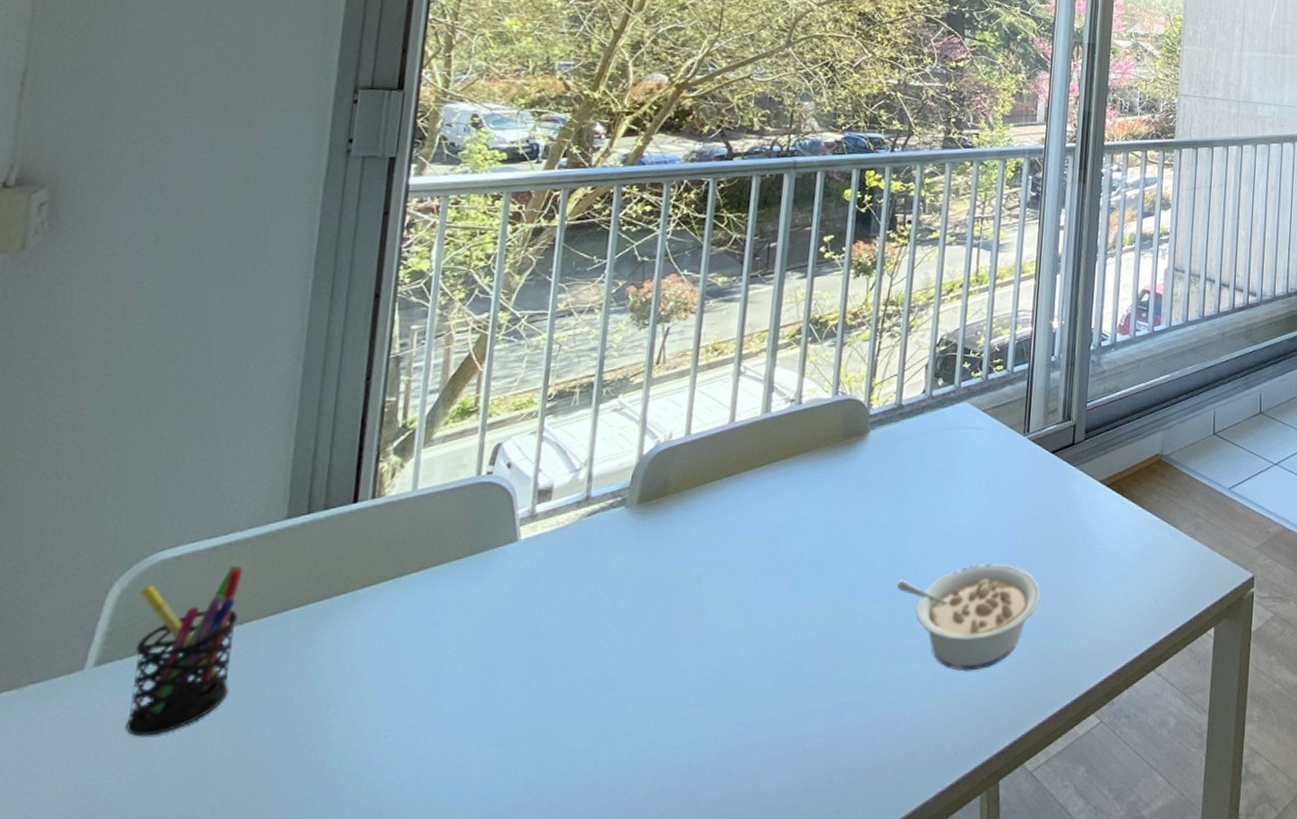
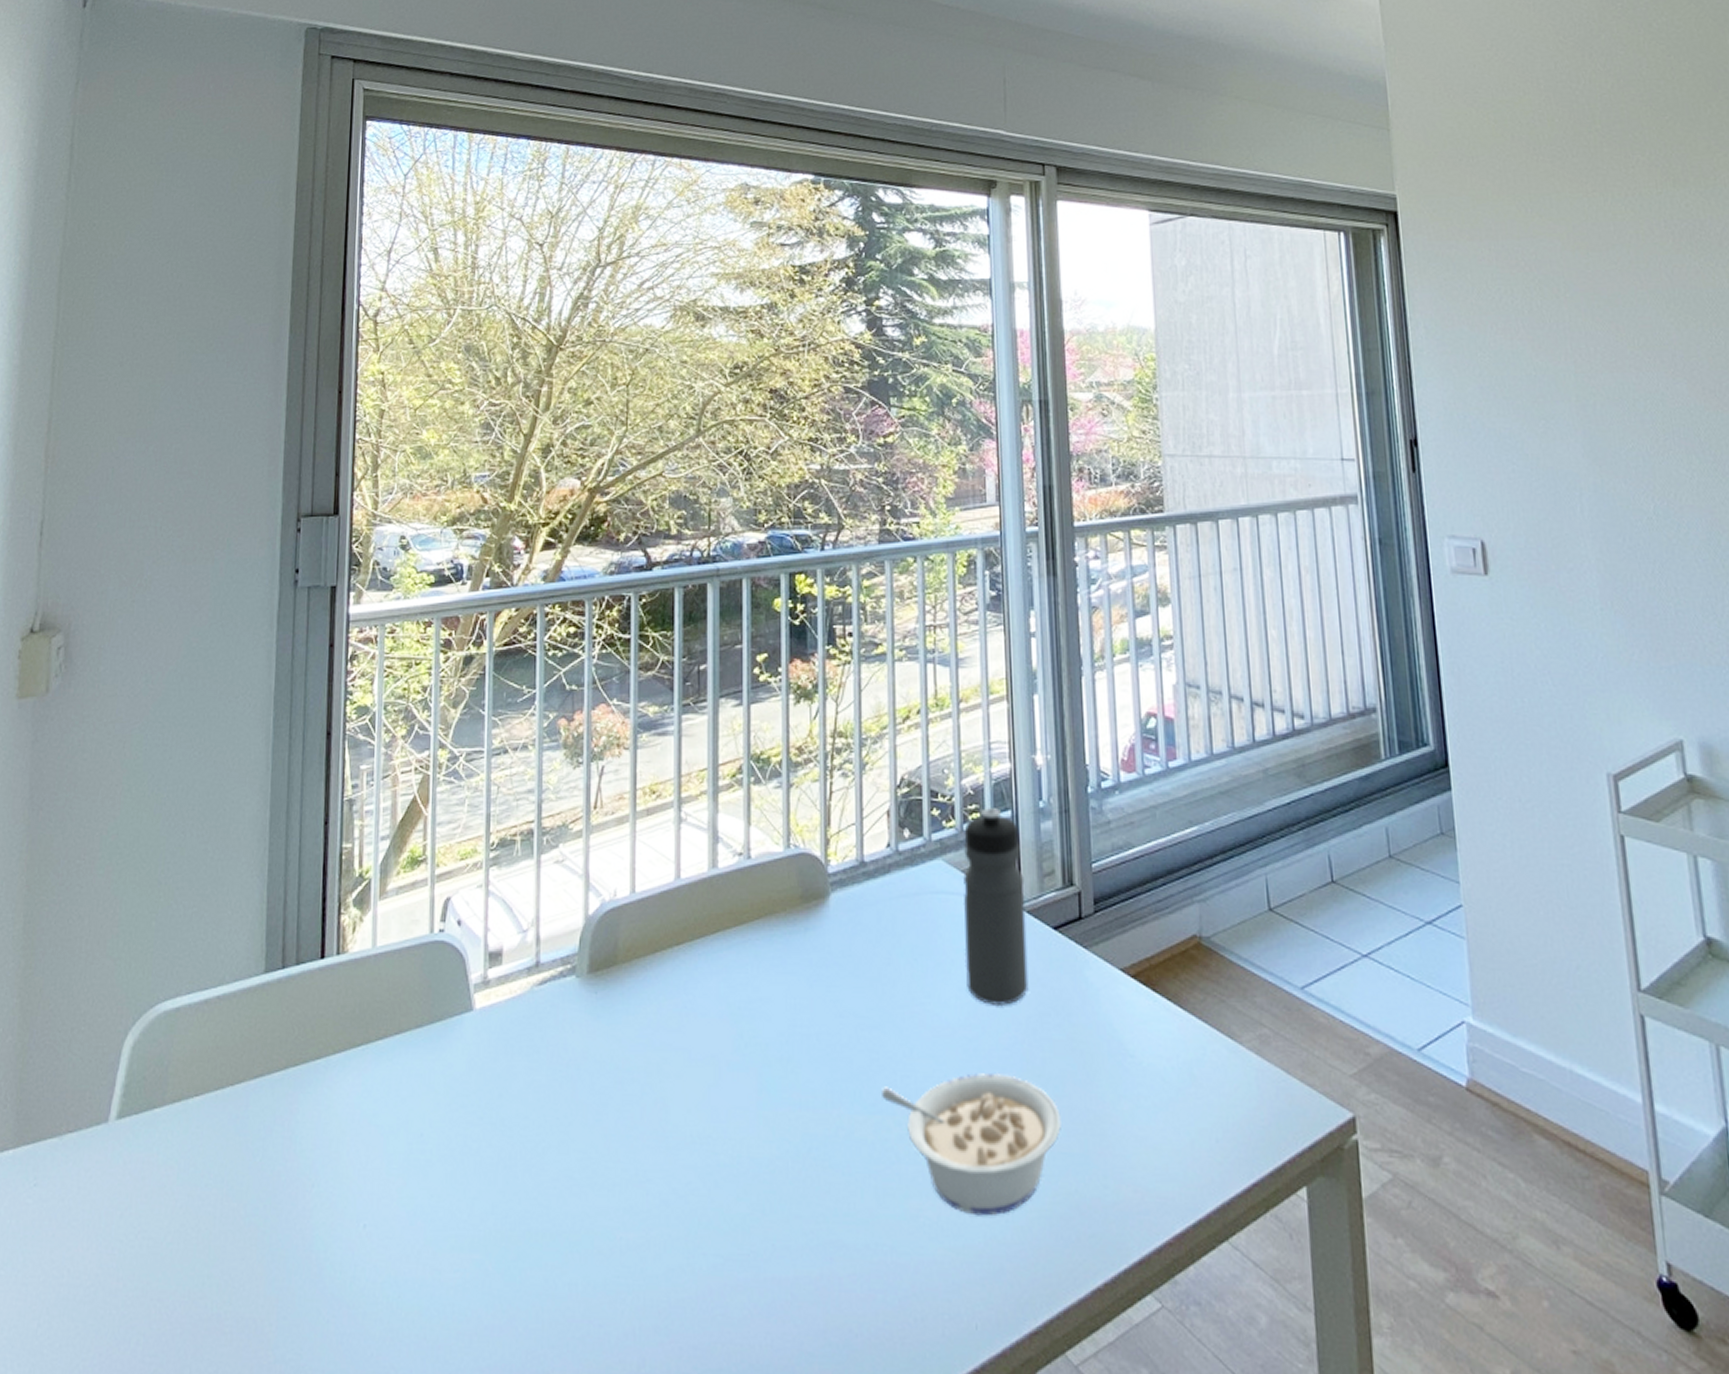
pen holder: present [126,565,244,737] -> none [144,1021,231,1200]
water bottle: none [977,362,1033,514] -> present [963,808,1029,1007]

